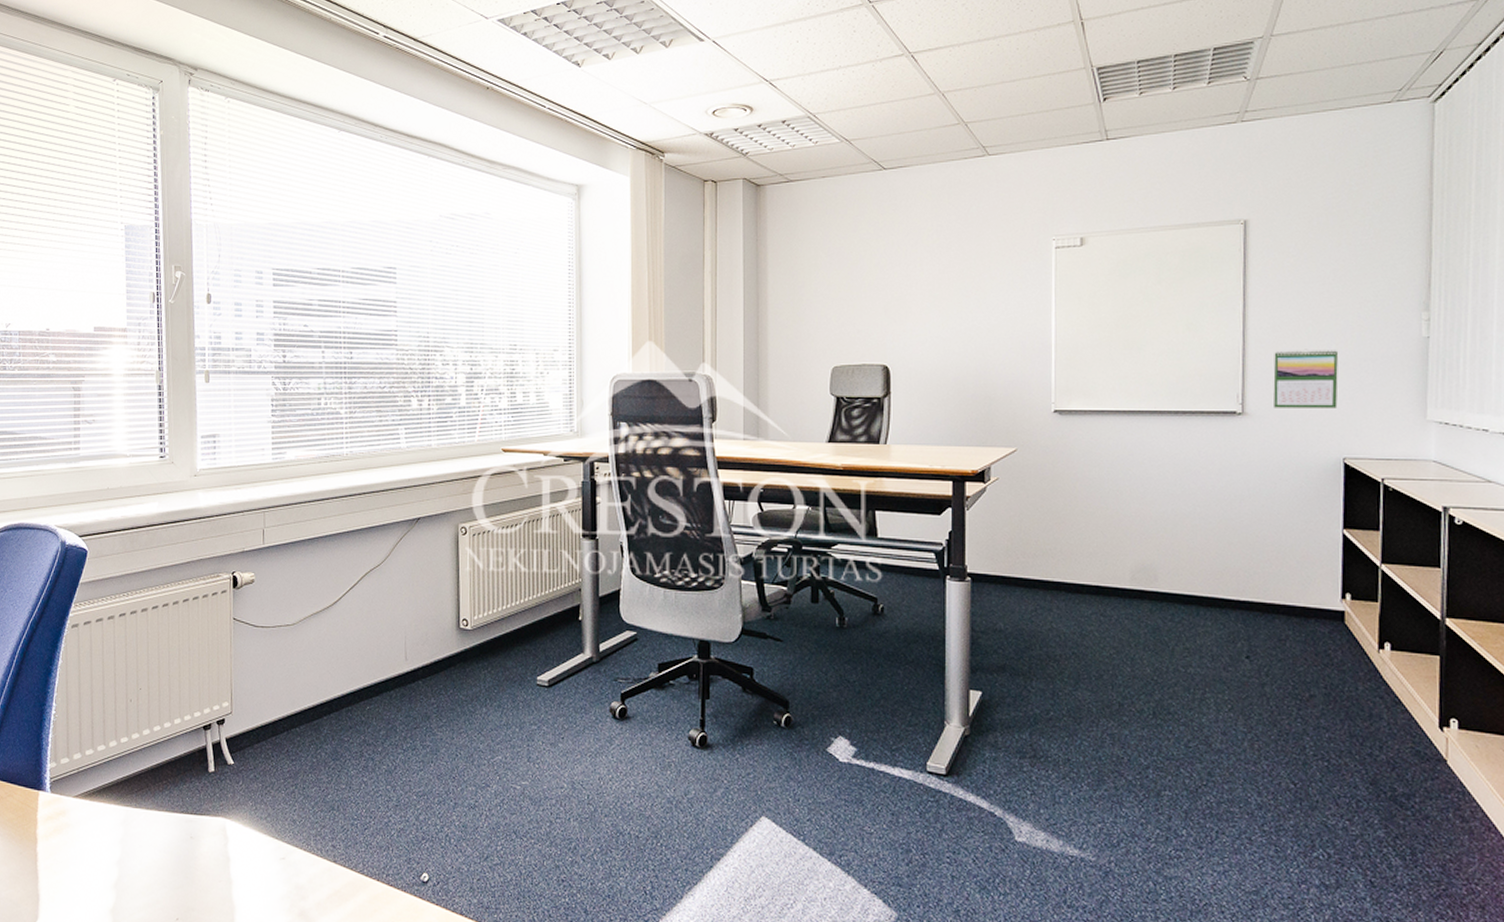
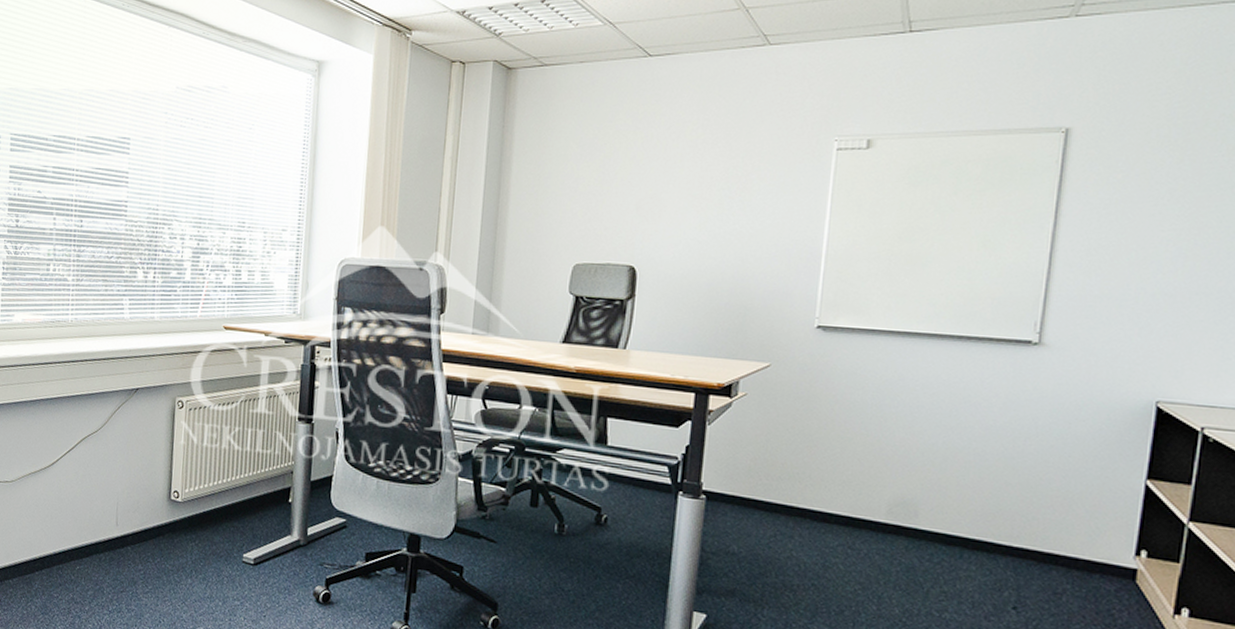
calendar: present [1273,349,1338,408] -> none [1078,276,1164,346]

